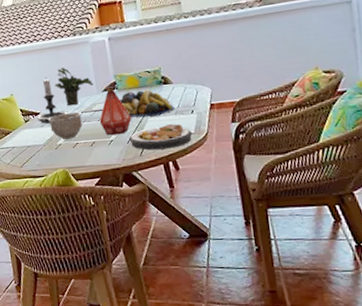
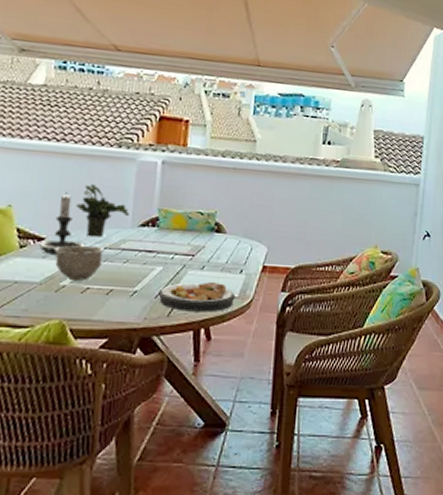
bottle: present [99,86,132,136] -> none [125,222,168,286]
fruit bowl: present [120,89,174,118] -> none [158,233,222,270]

